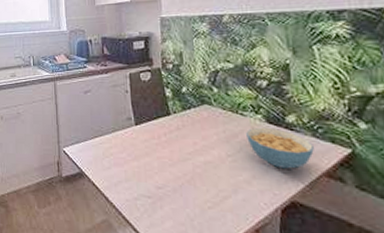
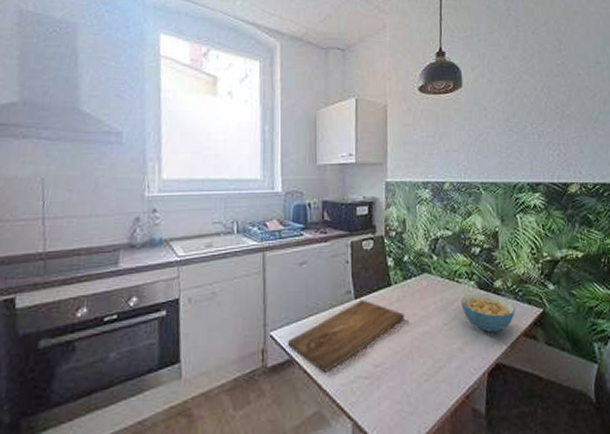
cutting board: none [77,125,186,187] -> present [287,299,406,372]

